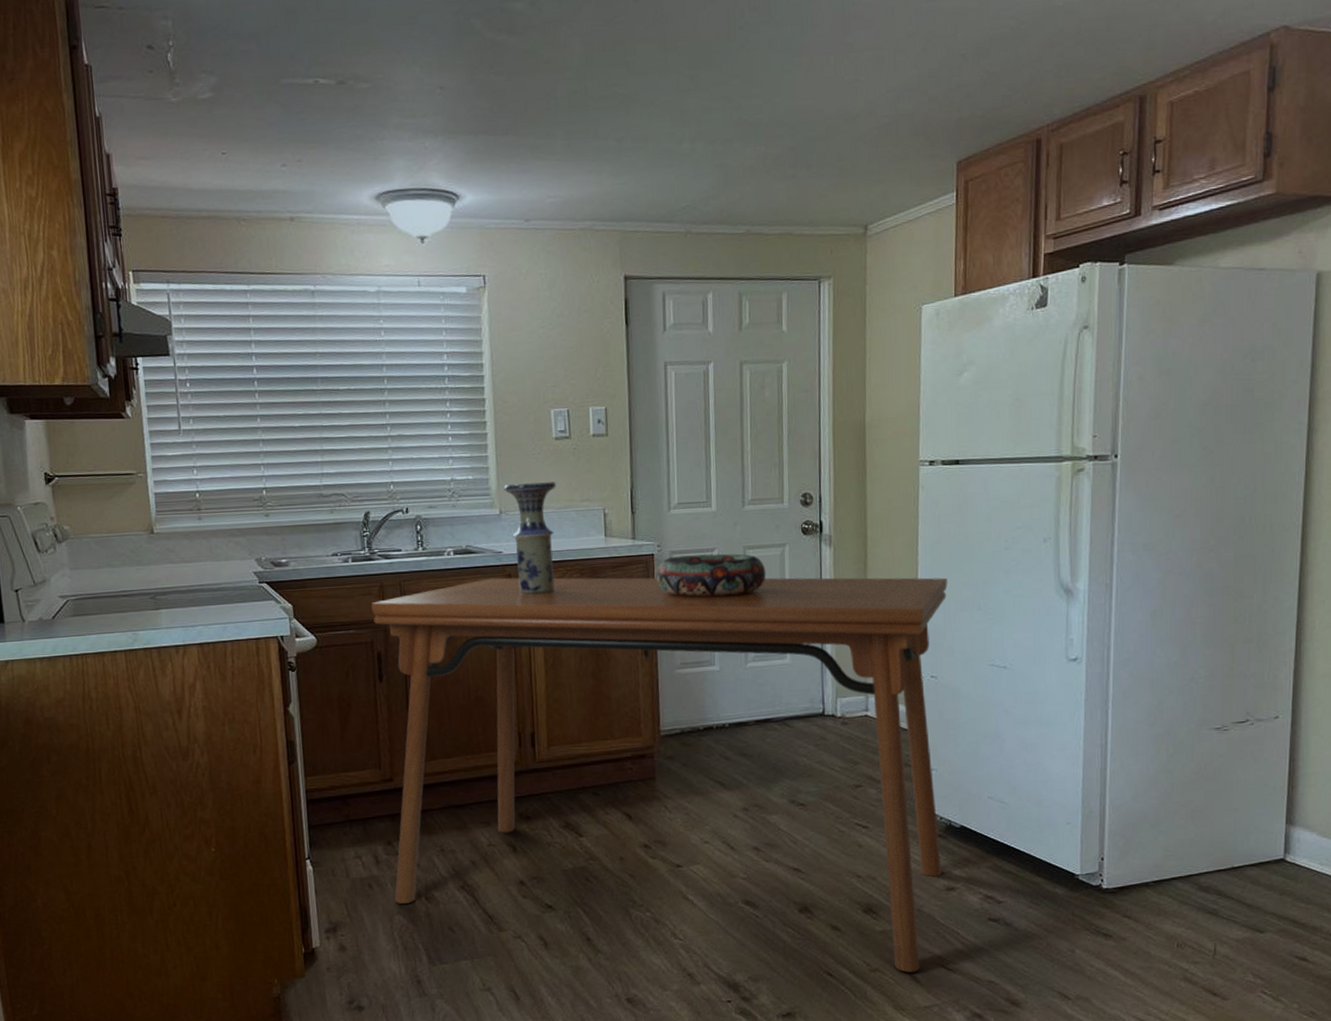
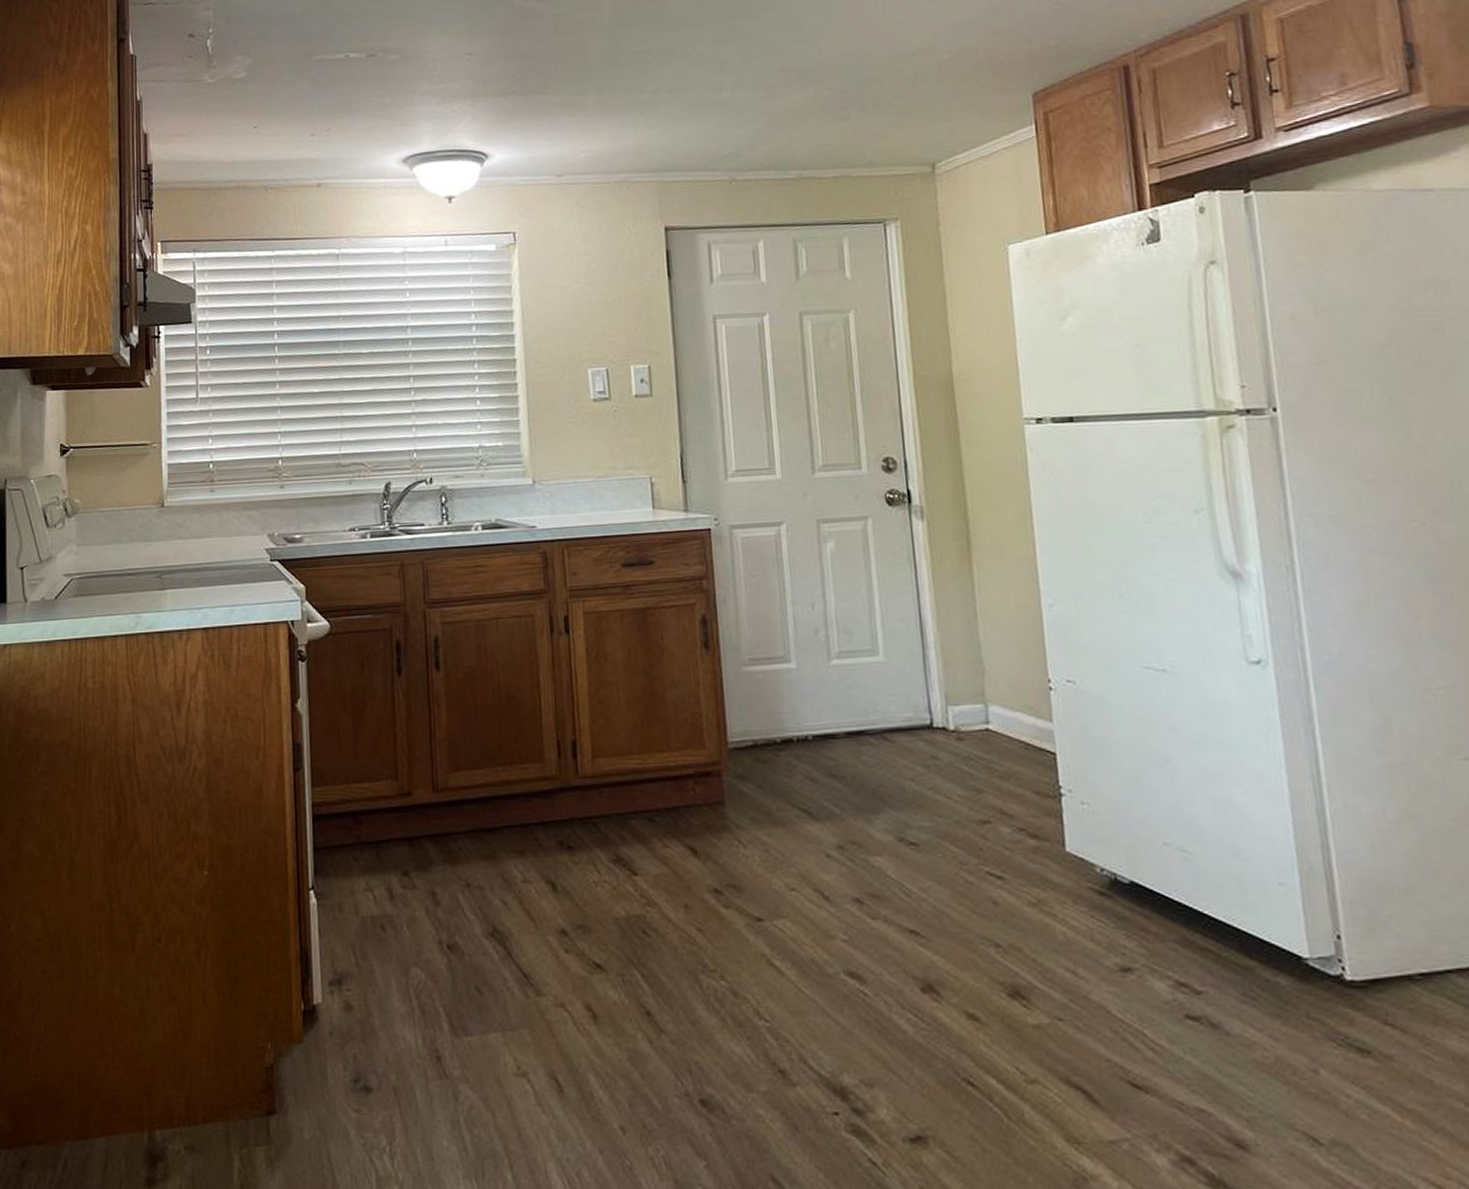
dining table: present [371,577,948,973] -> none [390,555,1113,1088]
vase: present [503,482,556,594] -> none [537,447,596,575]
decorative bowl: present [656,554,766,597] -> none [714,528,847,580]

